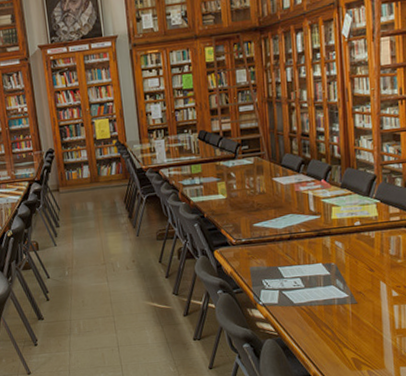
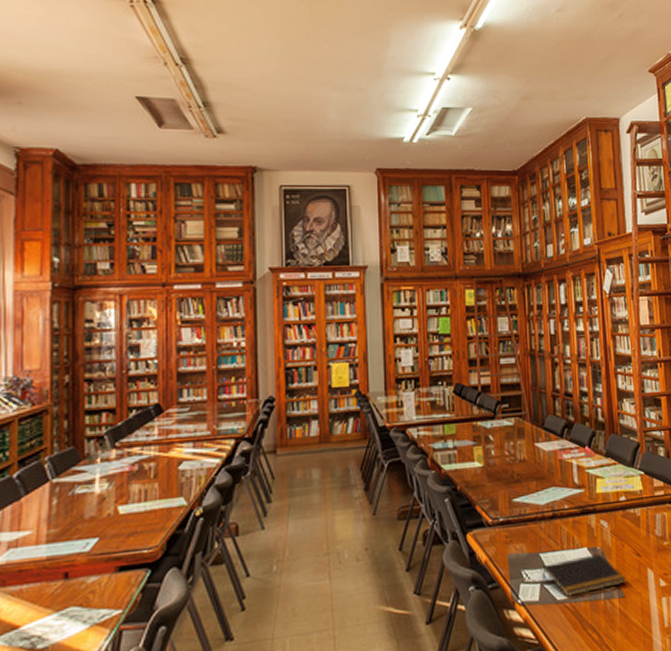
notepad: none [281,268,358,301] -> present [542,553,626,597]

